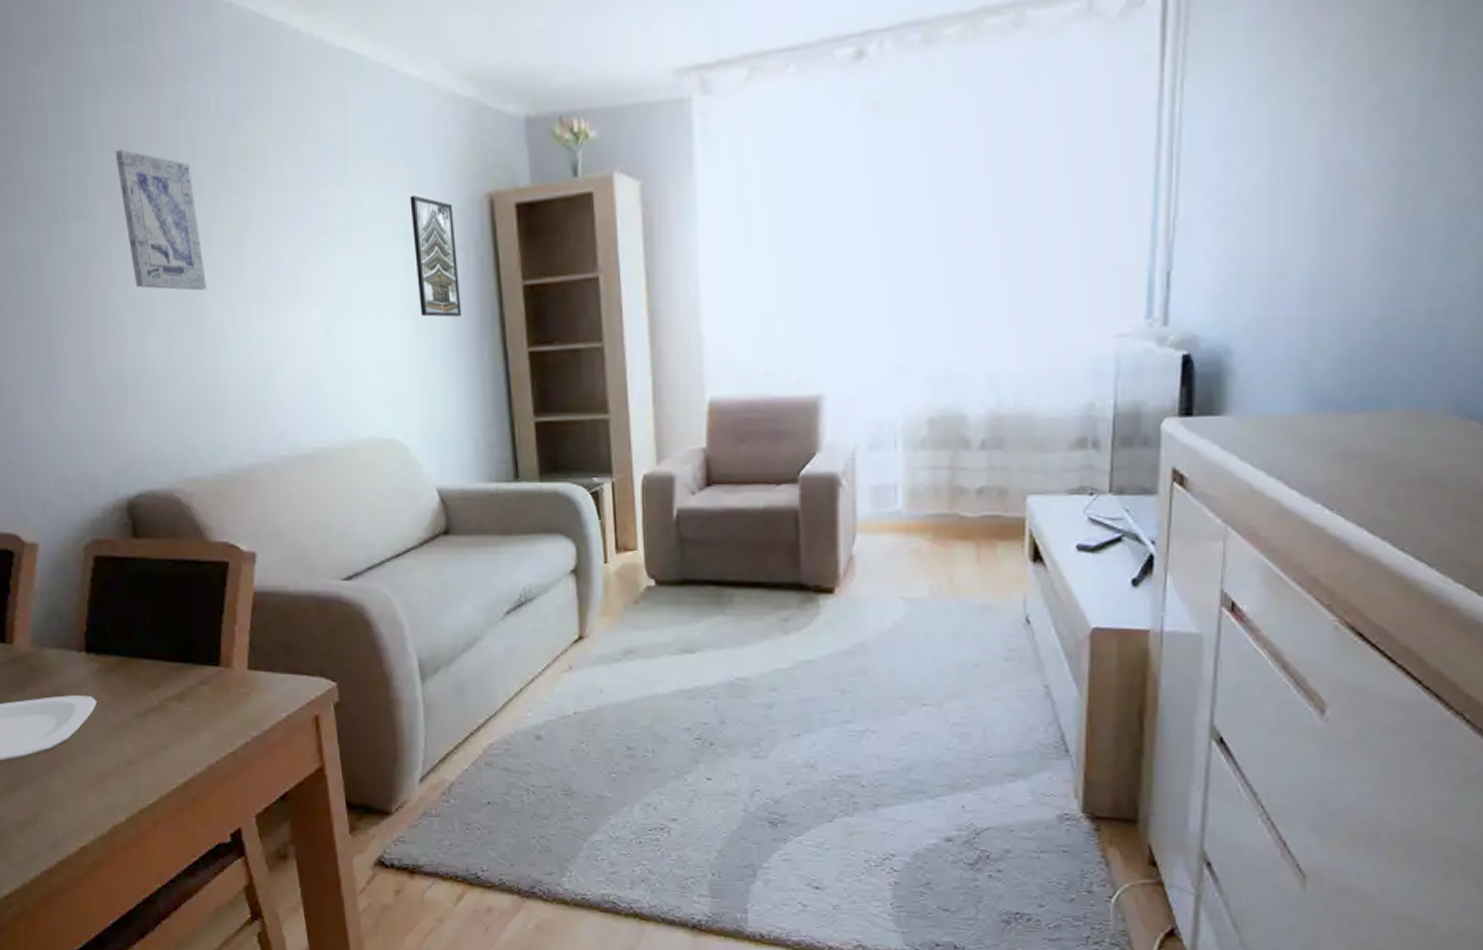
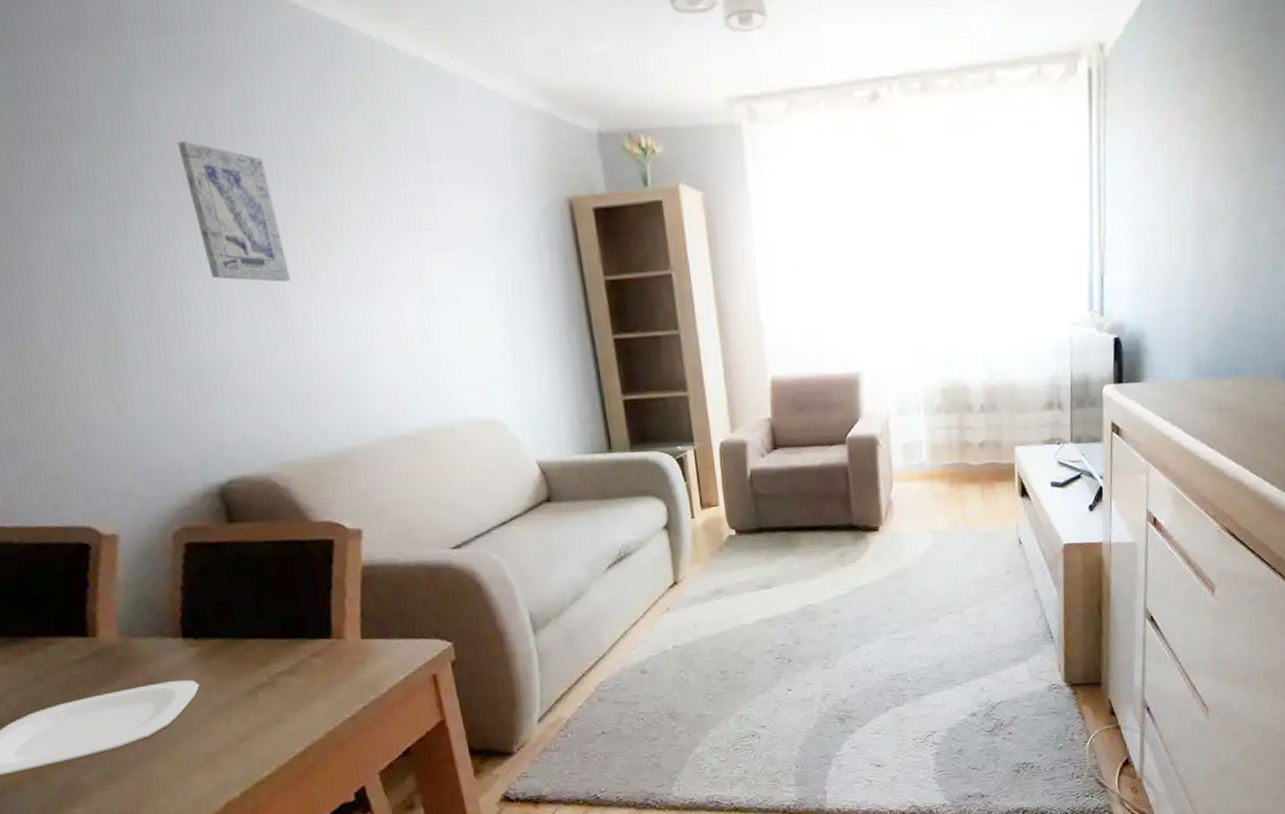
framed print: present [410,195,462,317] -> none [493,198,550,309]

